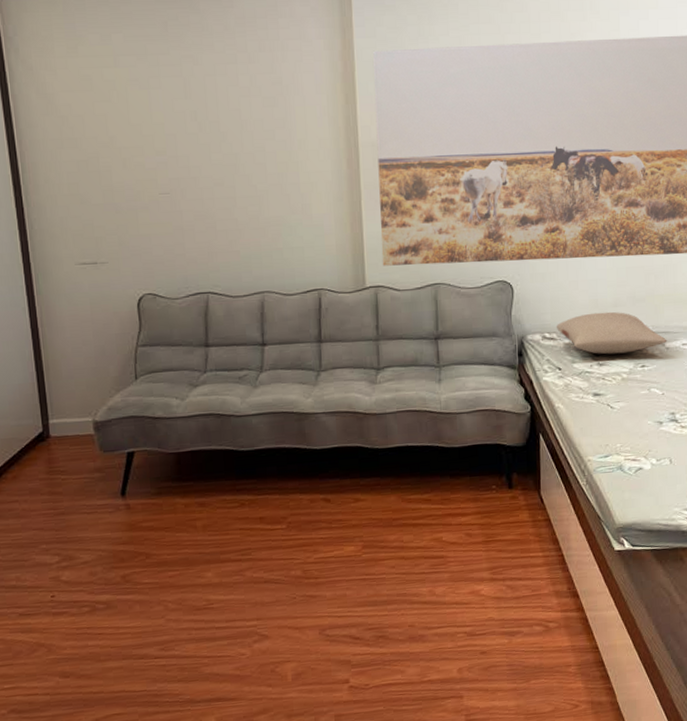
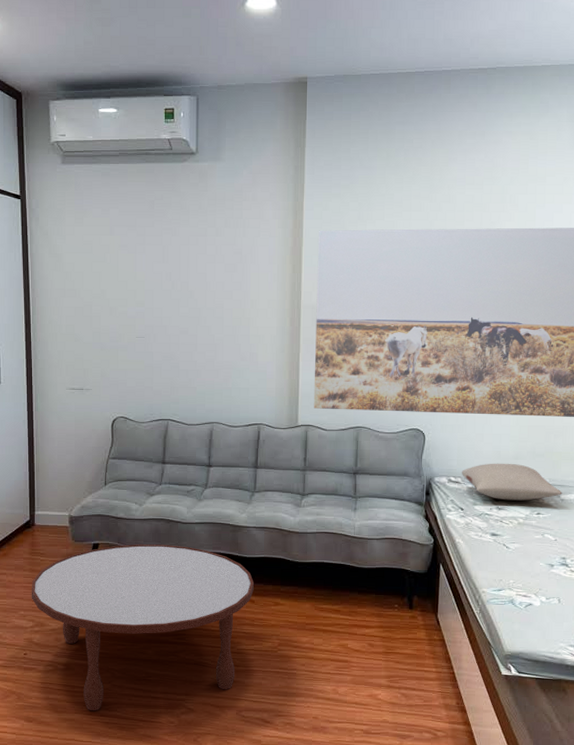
coffee table: none [52,443,329,654] -> present [31,544,254,711]

